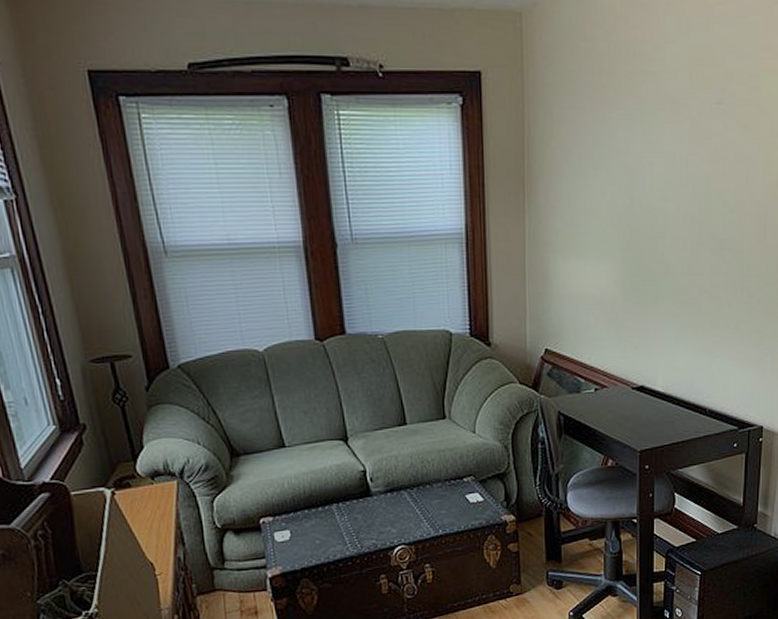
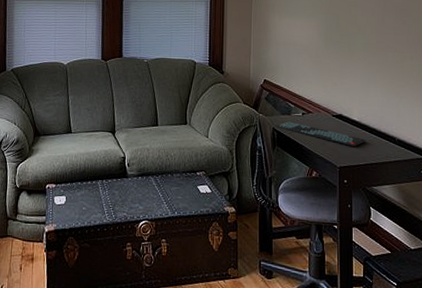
keyboard: none [562,401,672,424] -> present [276,121,366,146]

